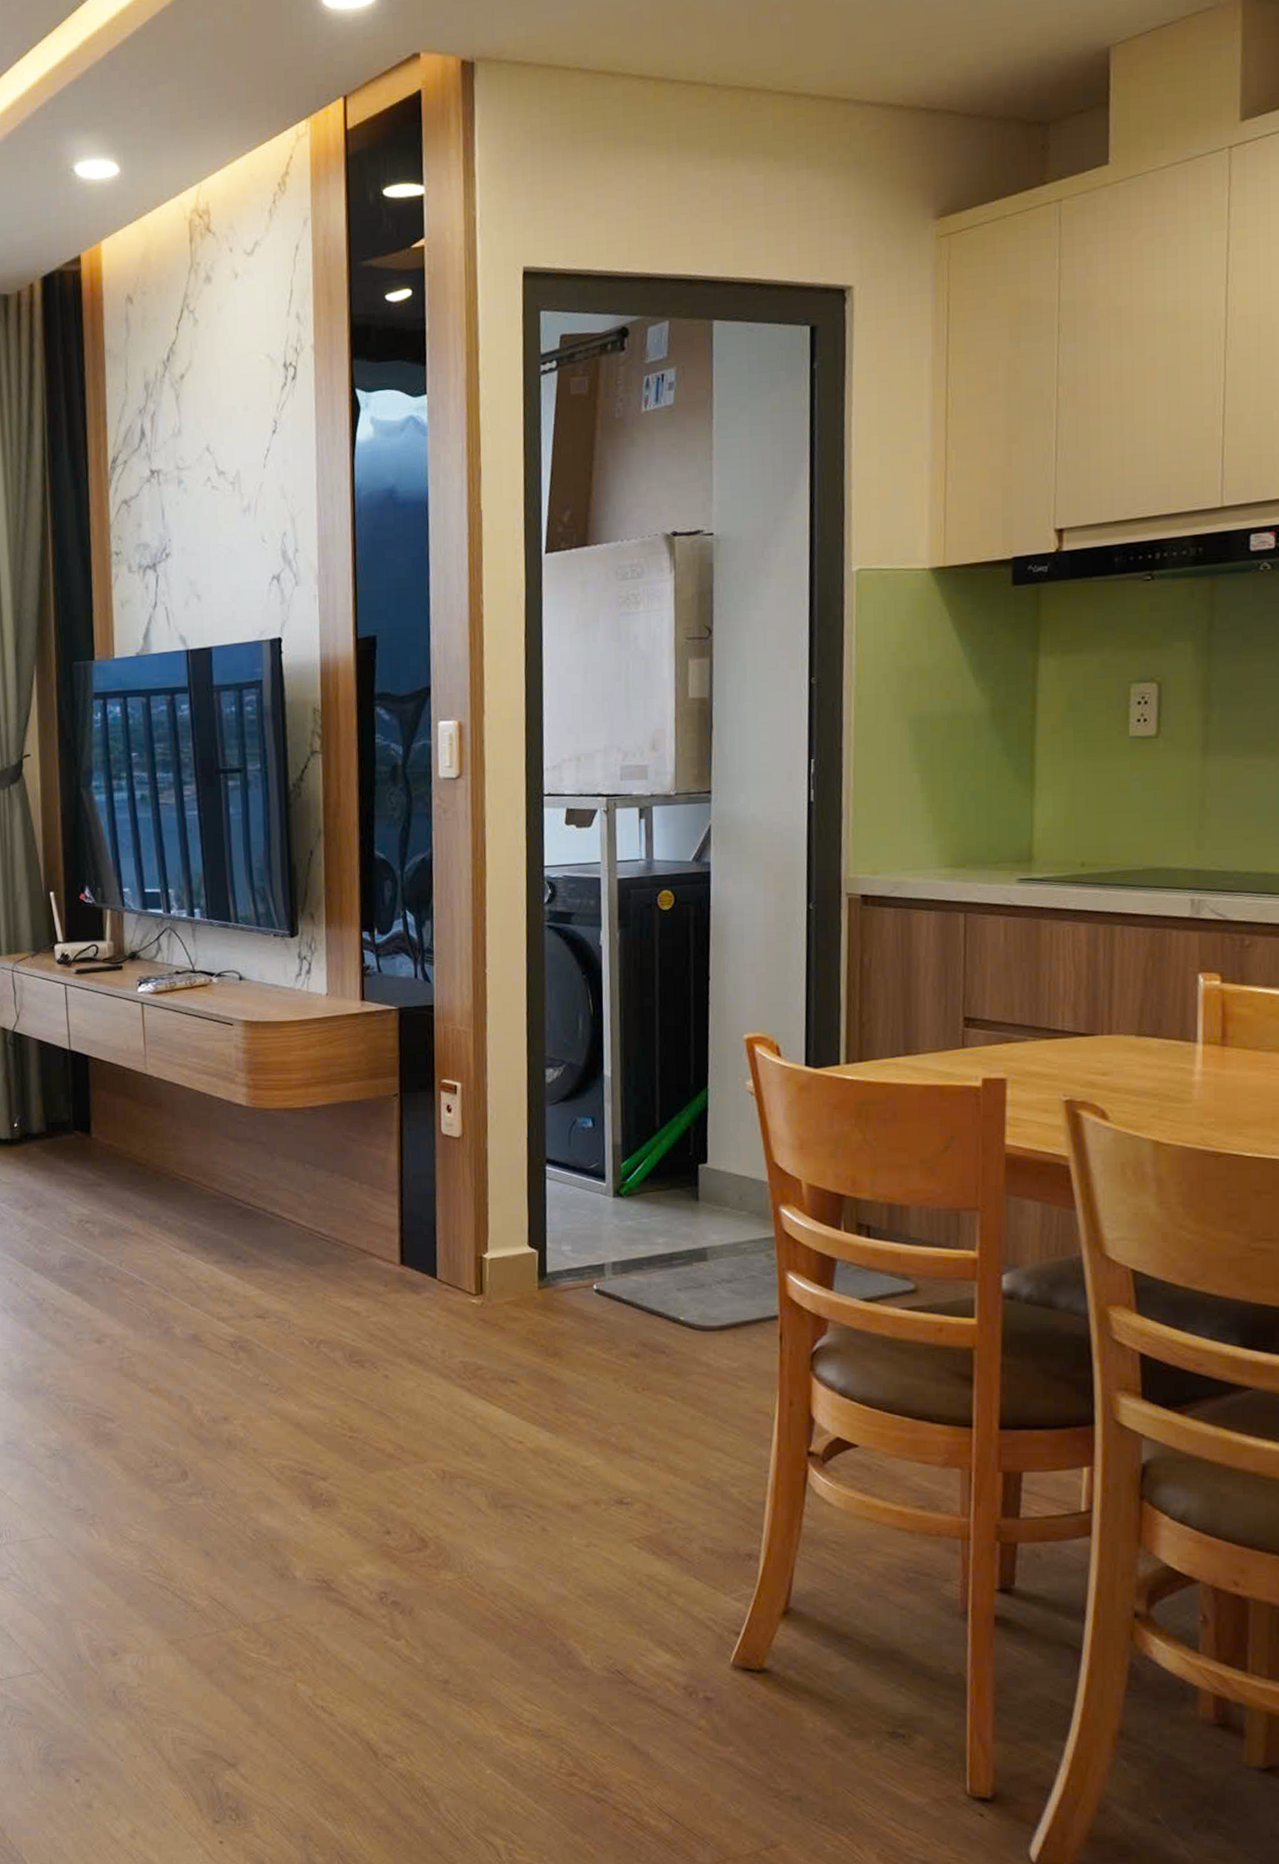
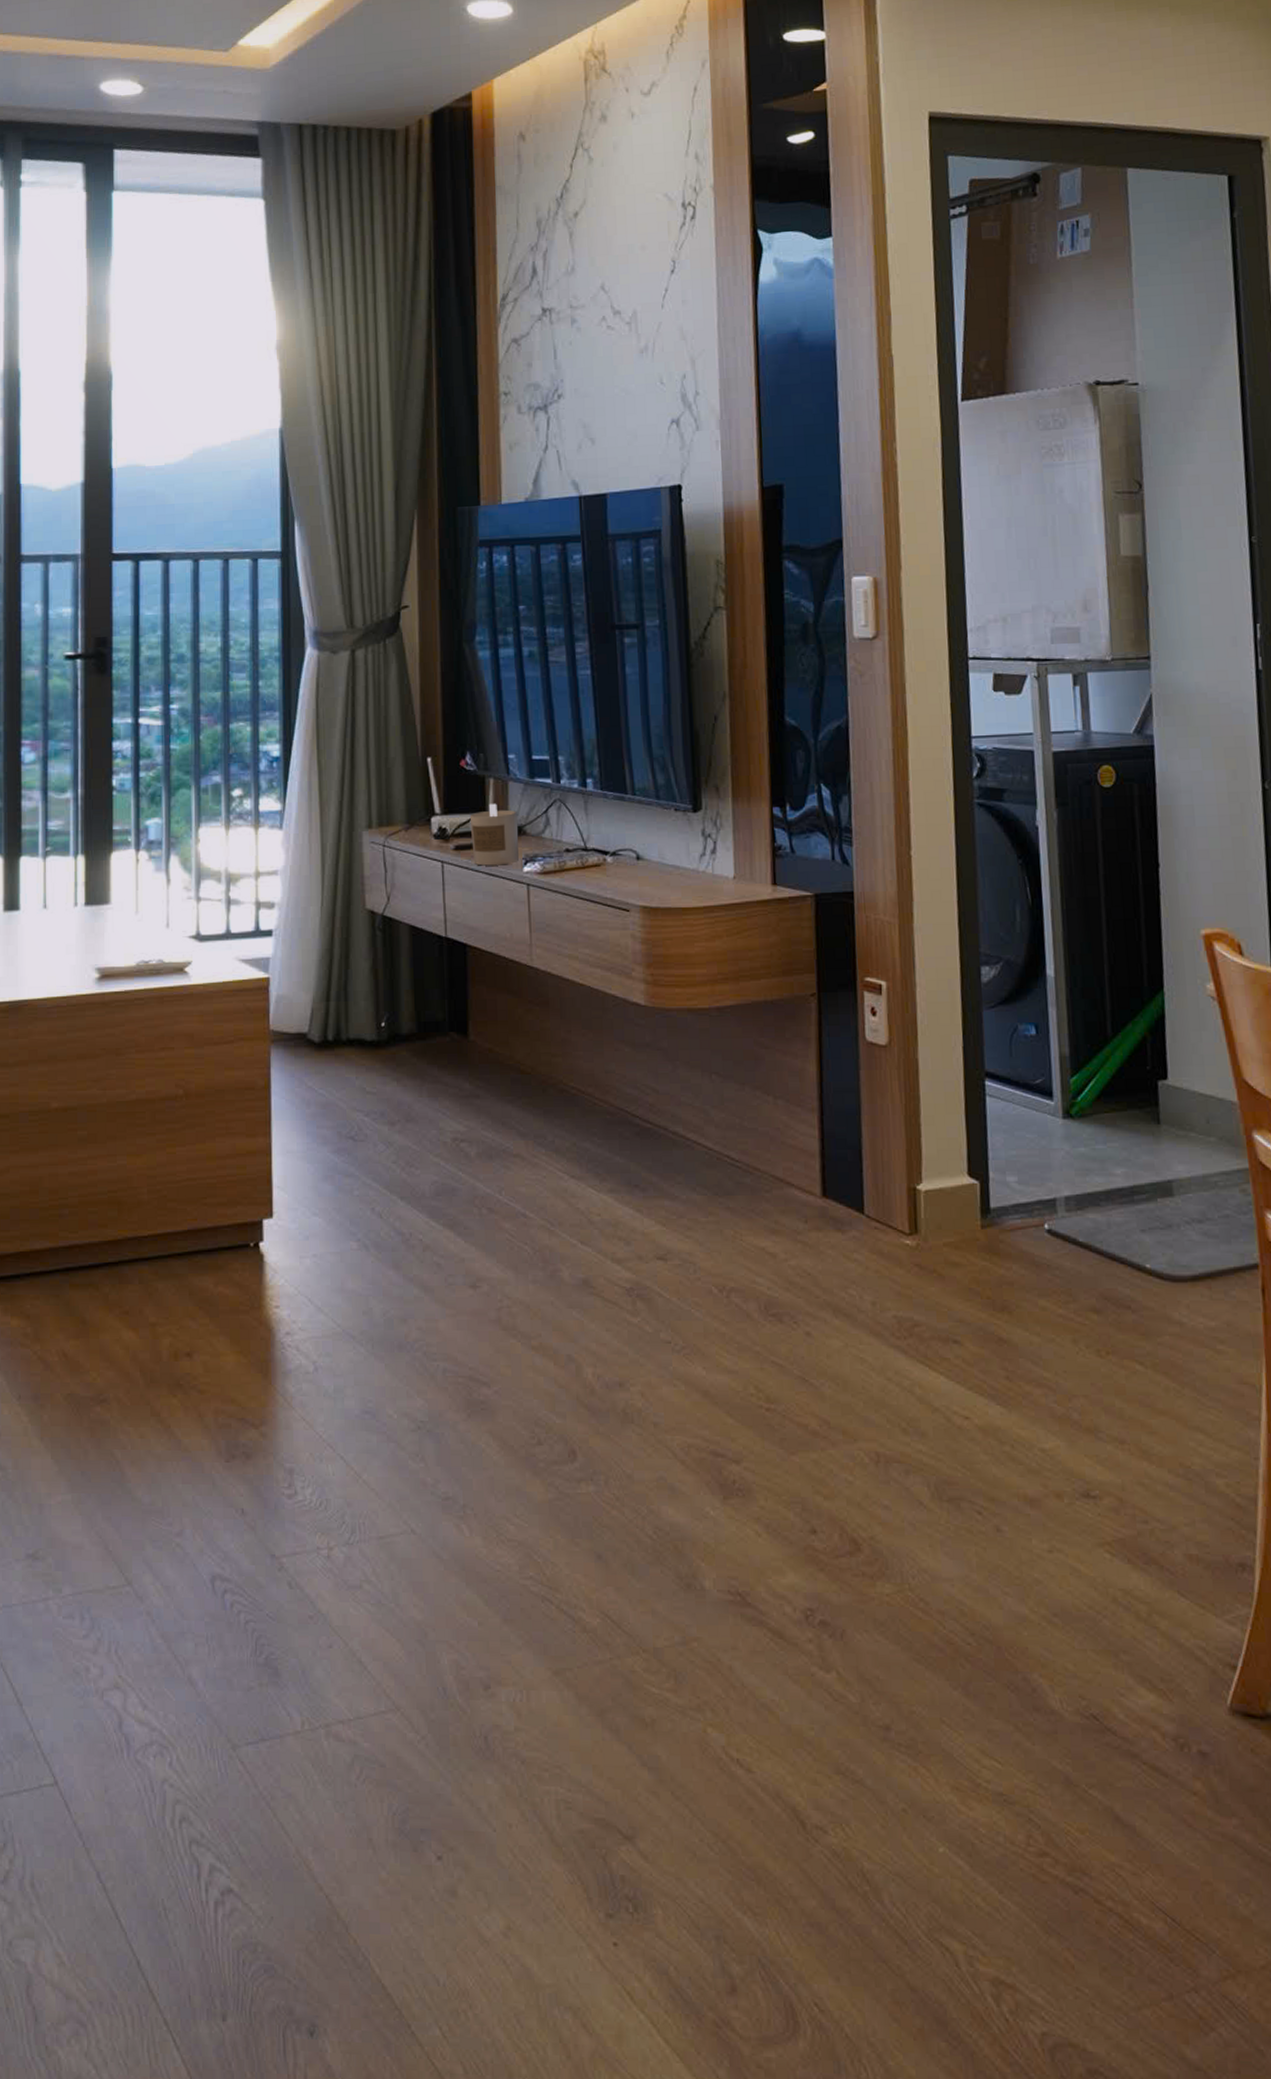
candle: none [89,932,134,987] -> present [469,803,520,866]

